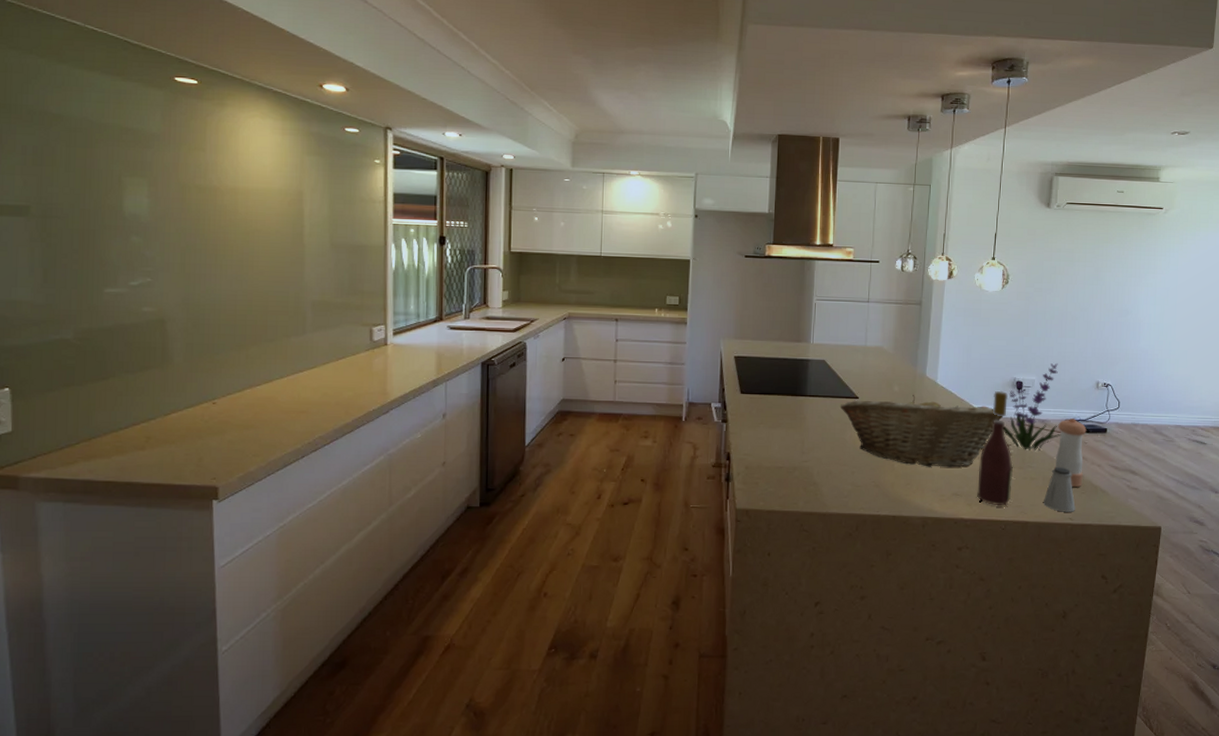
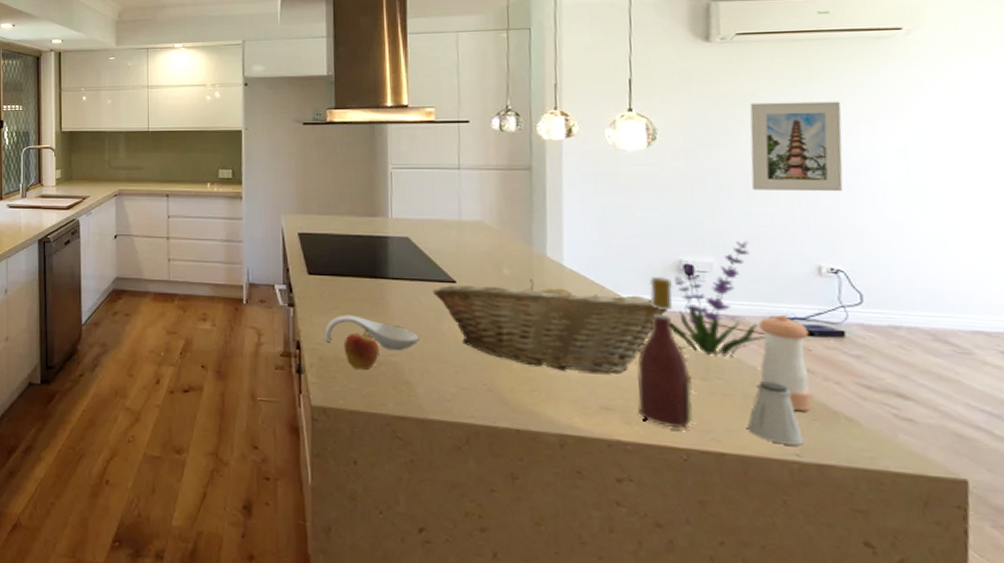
spoon rest: none [751,428,827,458] -> present [325,315,419,351]
apple: none [766,440,795,475] -> present [343,329,379,370]
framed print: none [1065,258,1123,327] -> present [749,101,843,192]

